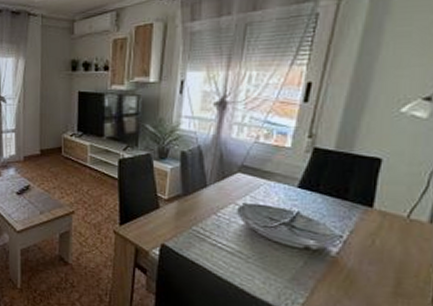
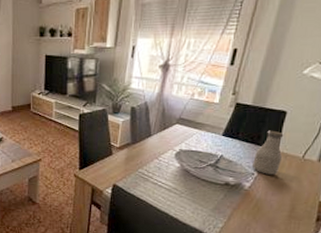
bottle: none [340,182,380,239] -> present [252,130,284,175]

